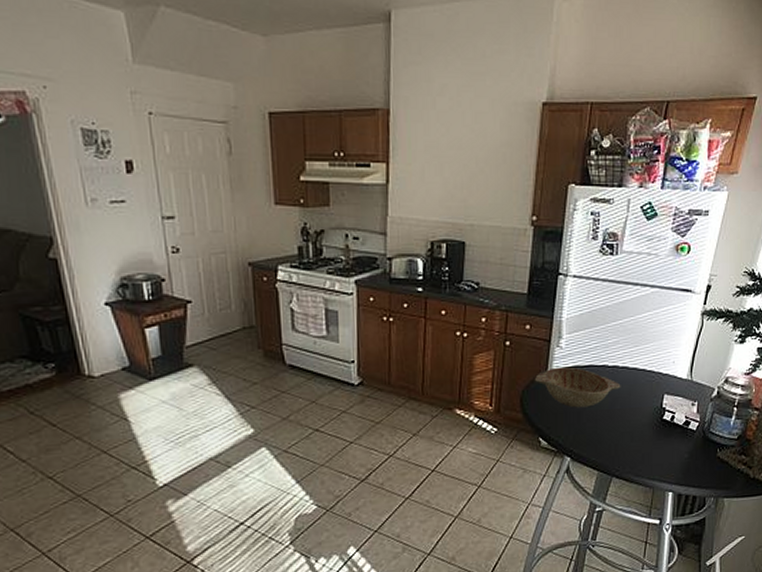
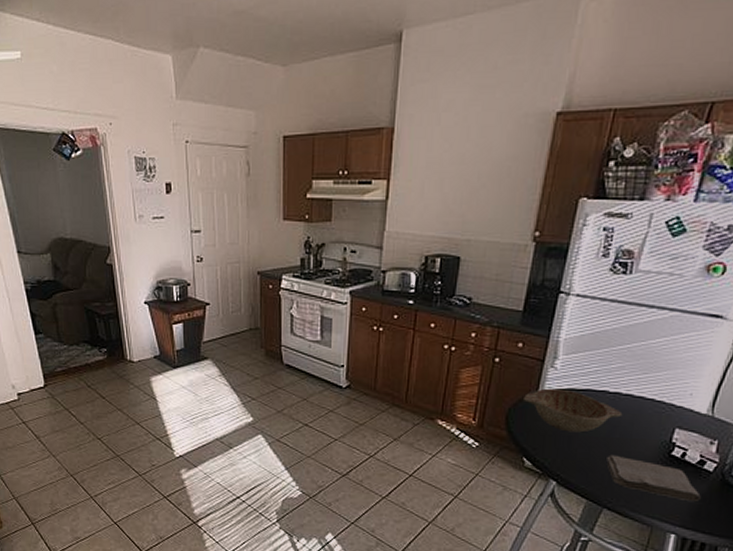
washcloth: none [611,425,689,460] -> present [606,454,701,502]

